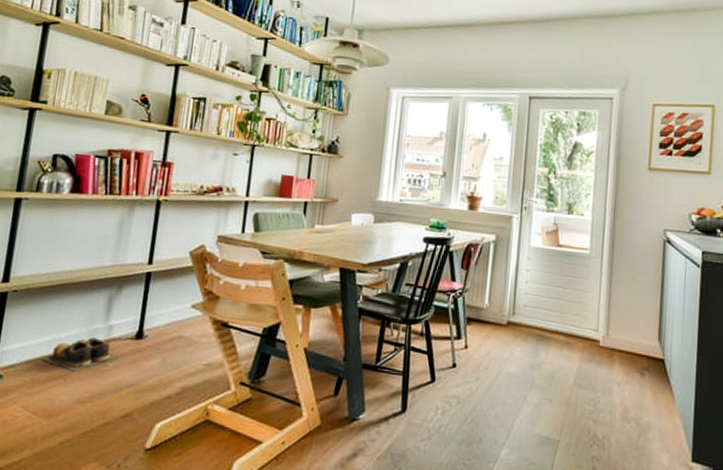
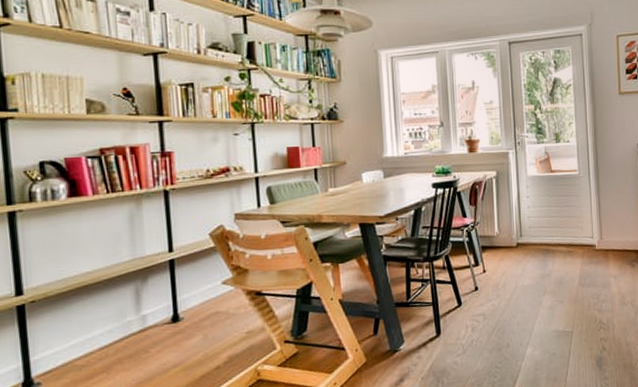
shoes: present [41,337,119,372] -> none [77,329,159,365]

